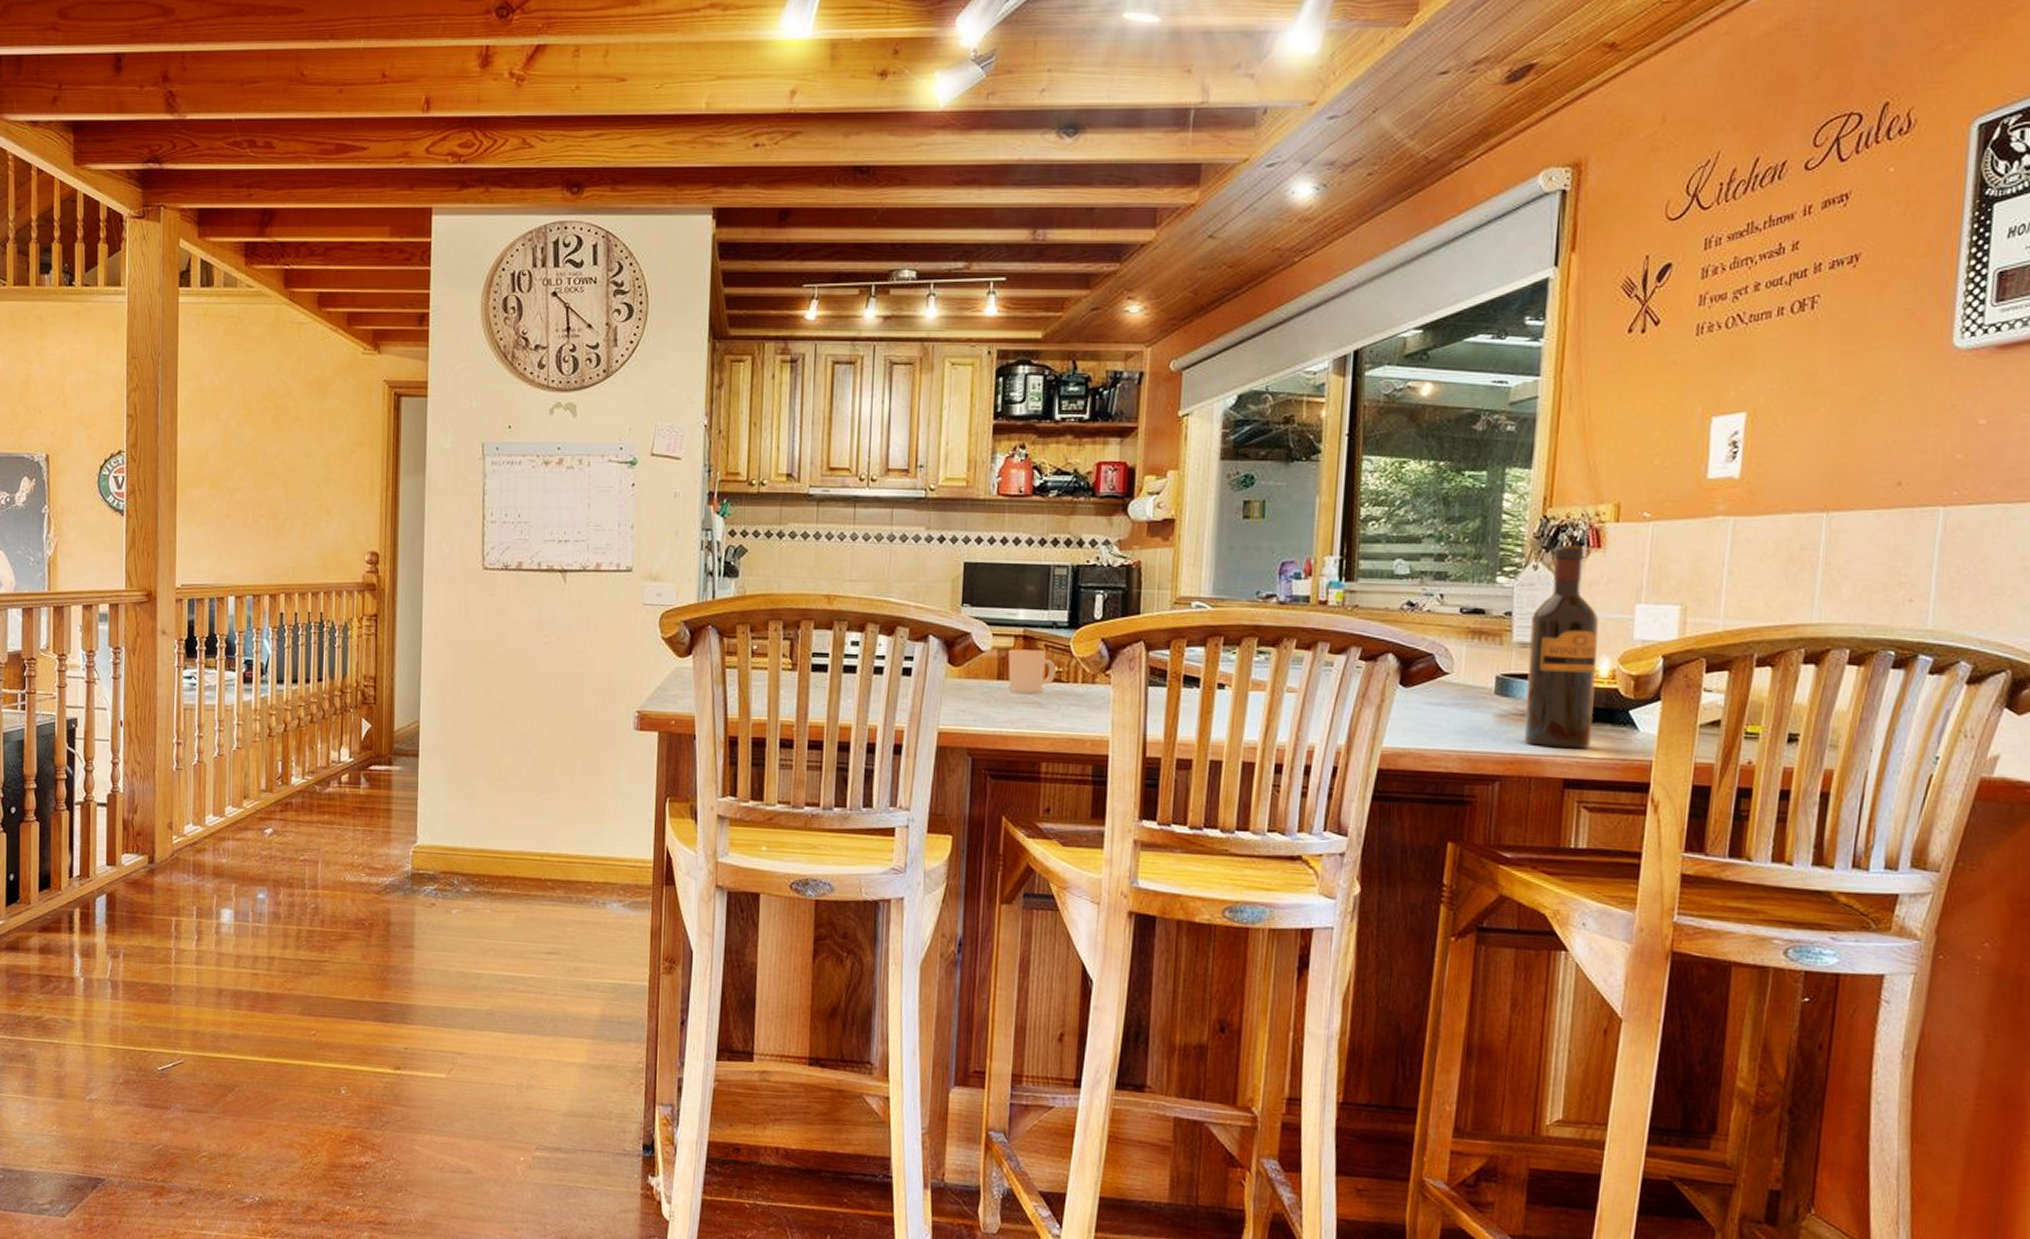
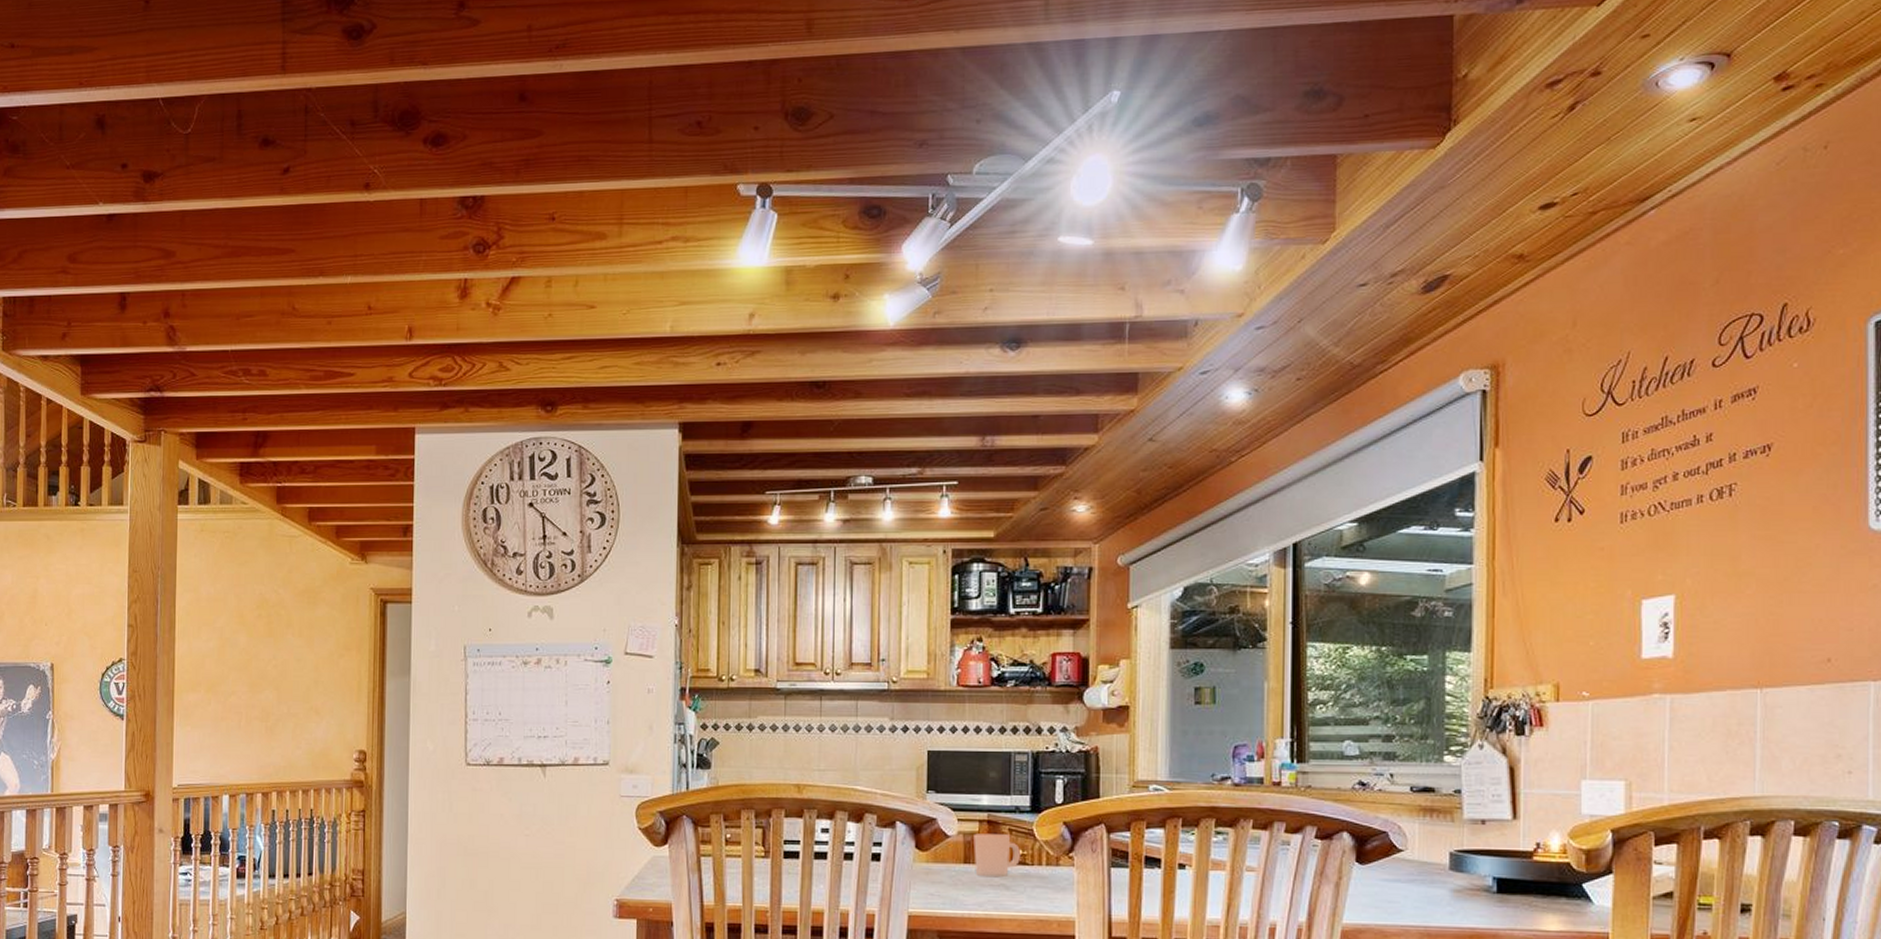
wine bottle: present [1524,545,1599,749] -> none [1480,725,1547,922]

